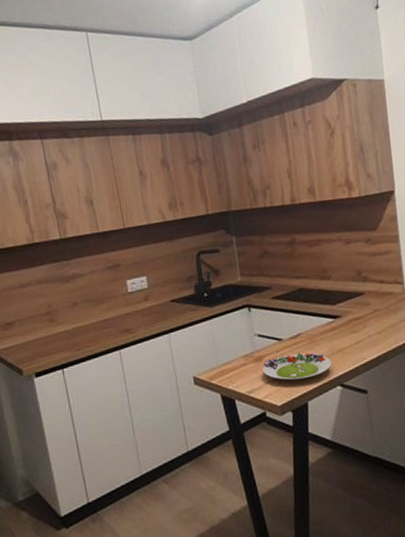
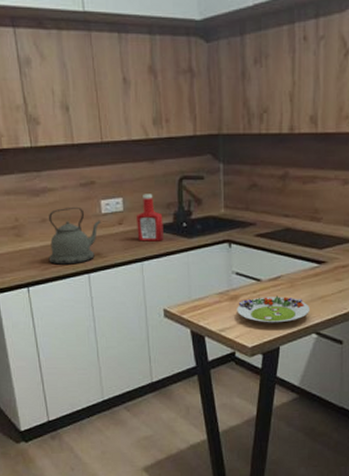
kettle: none [79,288,128,345] -> present [48,206,101,265]
ketchup bottle: none [159,270,187,315] -> present [135,194,164,242]

